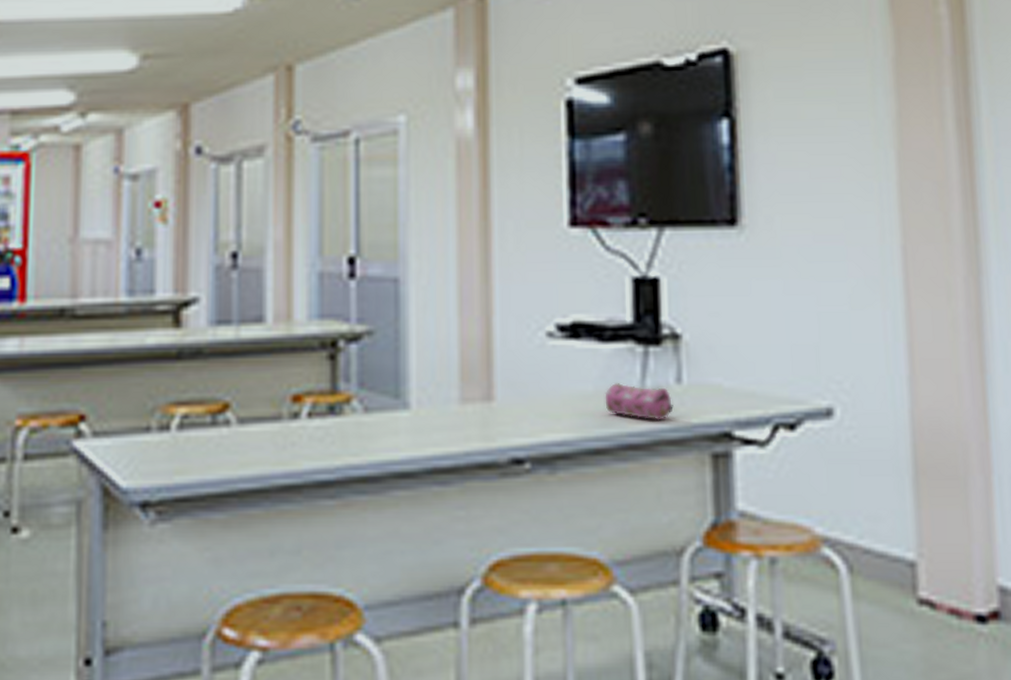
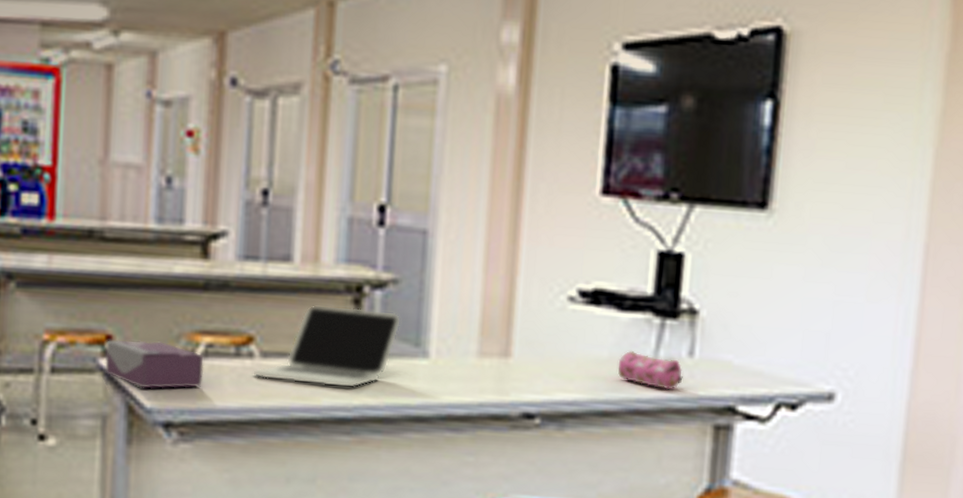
tissue box: none [78,417,179,468] -> present [105,339,204,389]
laptop: none [230,363,379,449] -> present [253,304,402,388]

